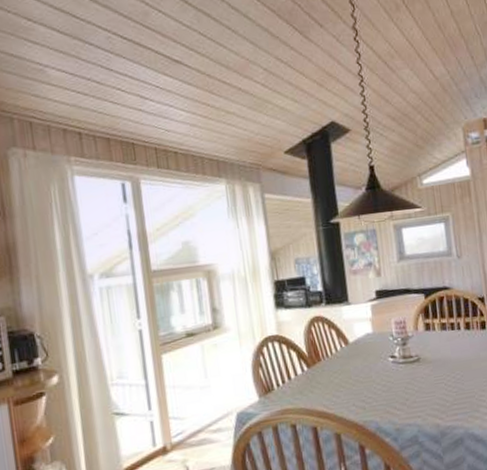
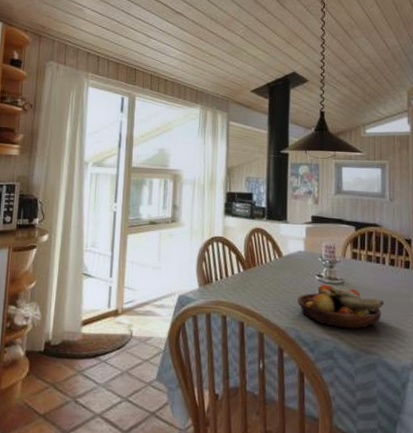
fruit bowl: none [372,362,464,410] -> present [298,284,384,329]

